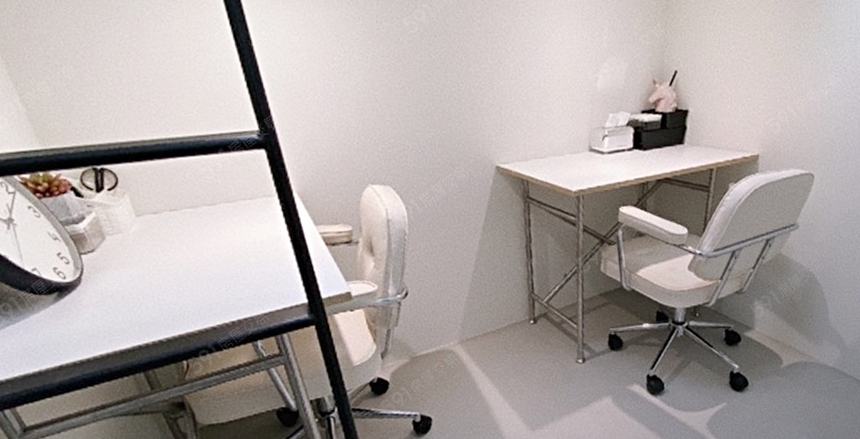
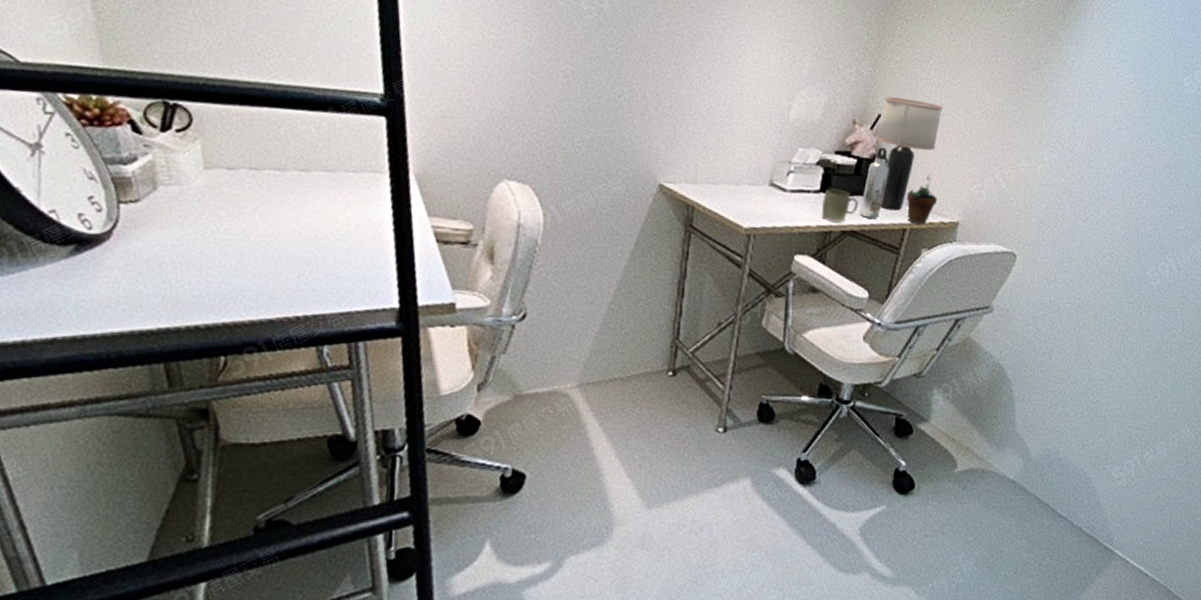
mug: none [636,143,668,173] -> present [821,188,858,223]
water bottle: none [670,100,691,165] -> present [859,147,890,219]
table lamp: none [674,51,733,155] -> present [874,96,944,211]
succulent plant: none [709,117,738,163] -> present [906,175,938,225]

